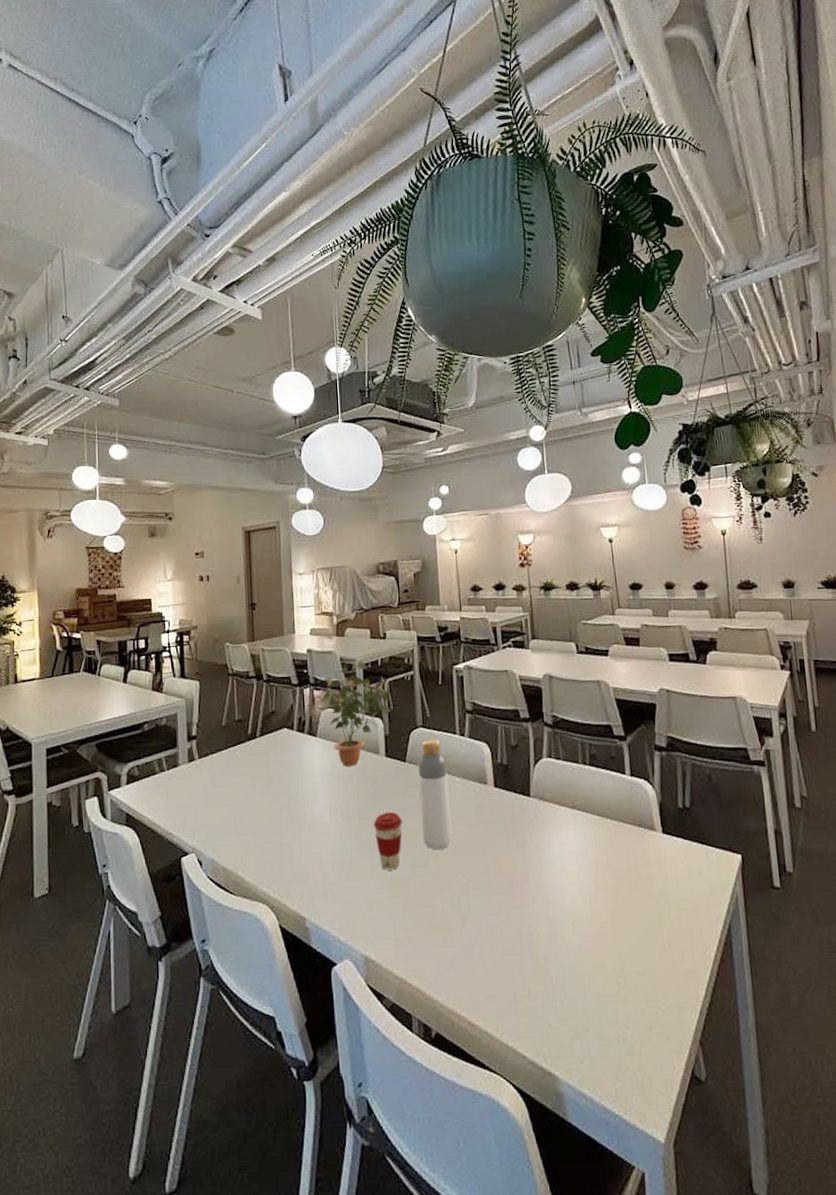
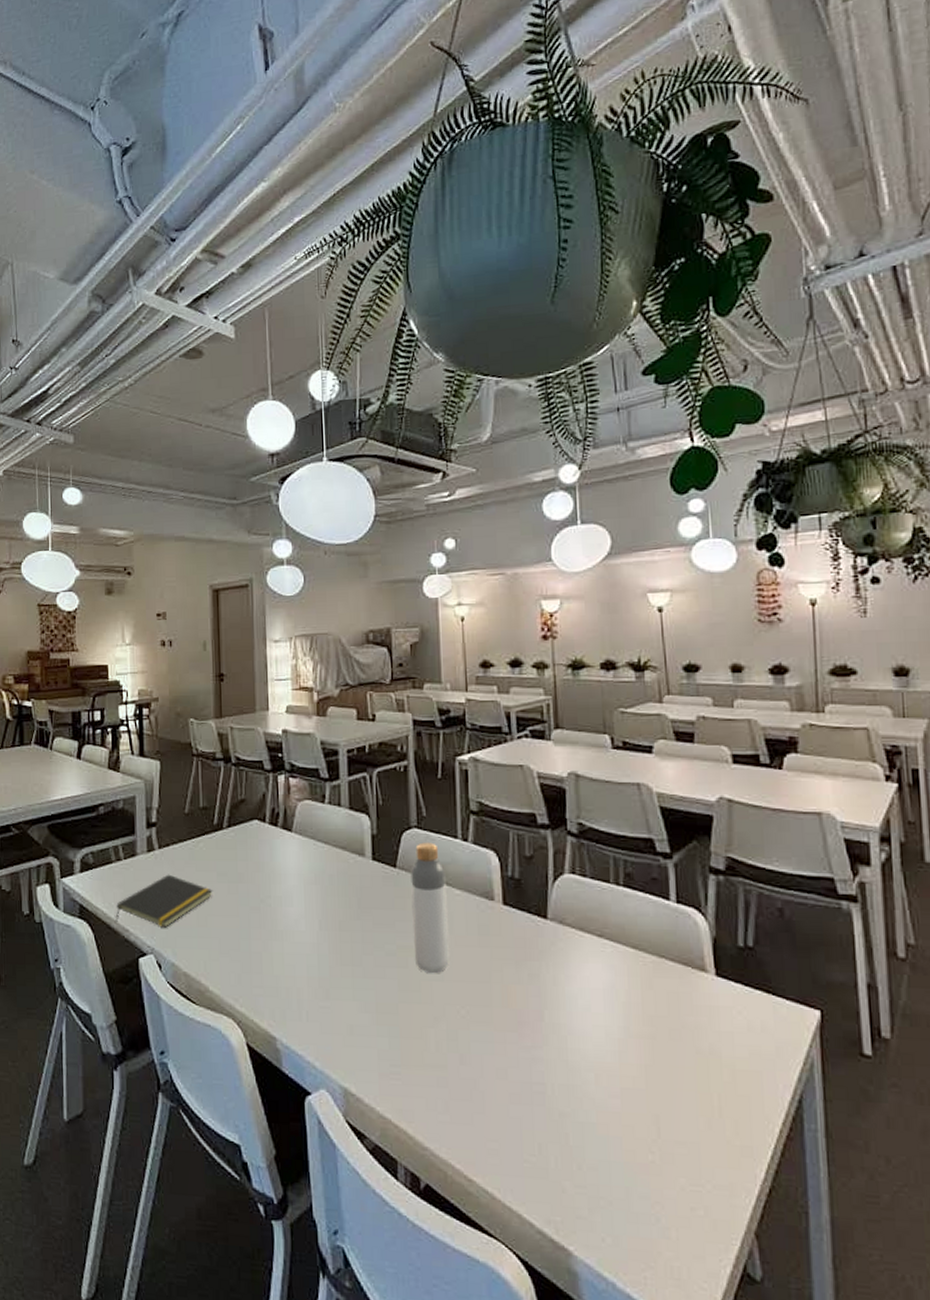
notepad: none [159,780,248,829] -> present [115,874,213,928]
potted plant: present [322,661,392,767] -> none [299,746,381,868]
coffee cup: present [373,811,403,870] -> none [356,924,392,992]

